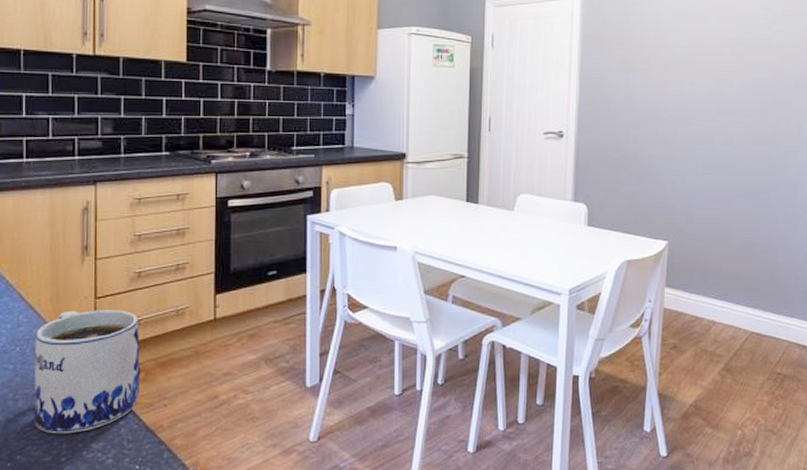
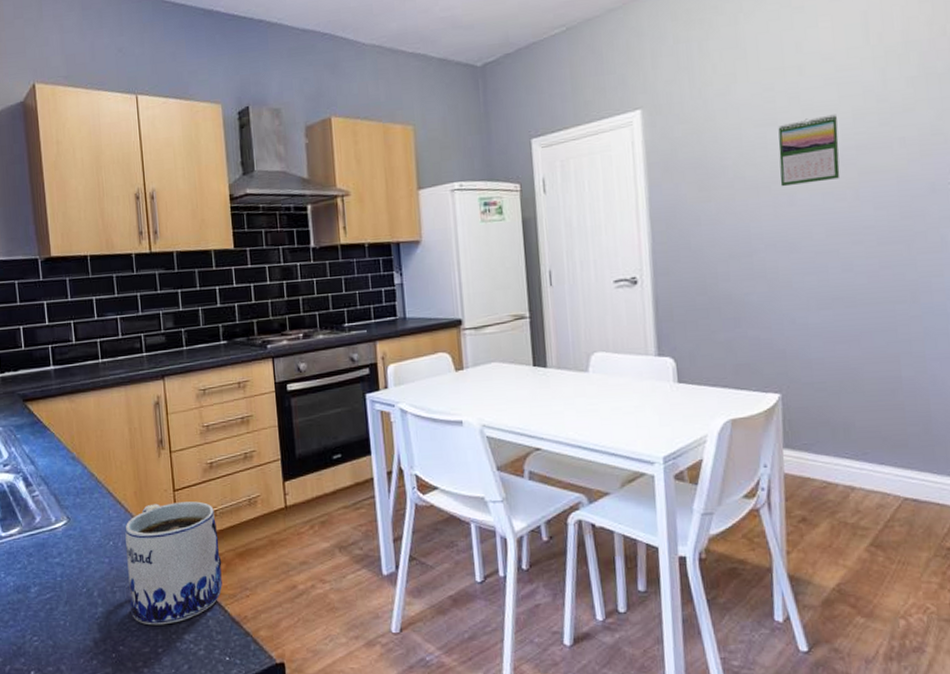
calendar: none [686,14,734,69] -> present [778,114,840,187]

